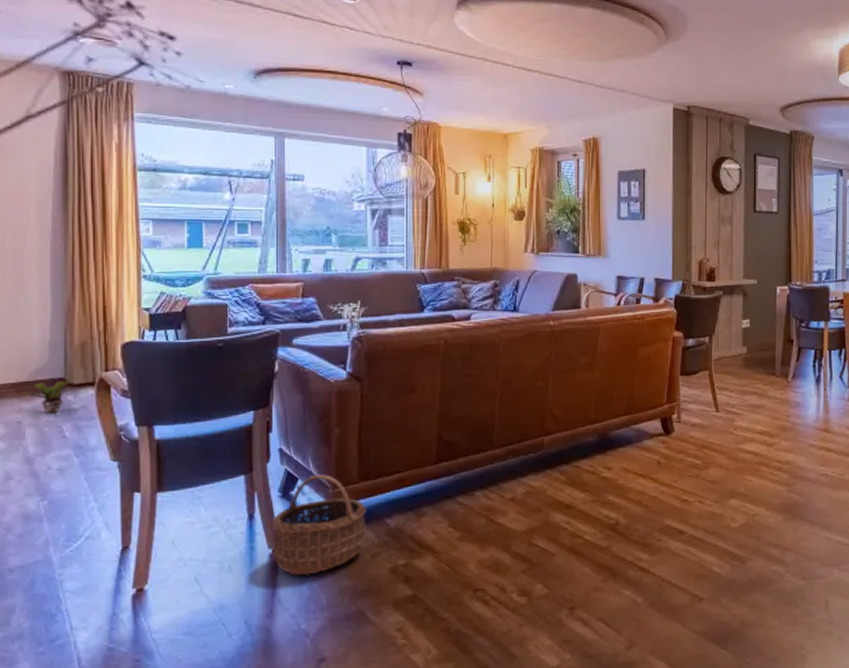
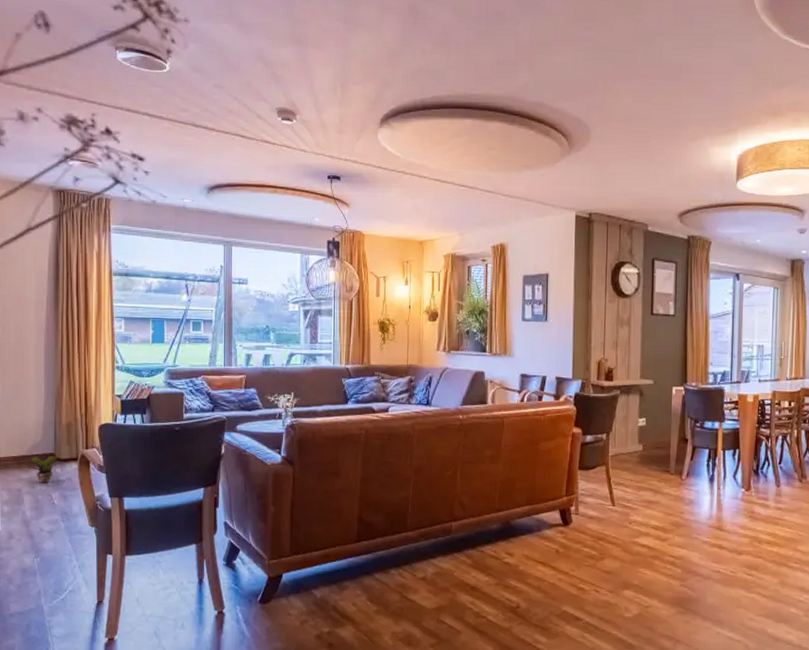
wicker basket: present [272,475,366,576] -> none [218,547,297,636]

